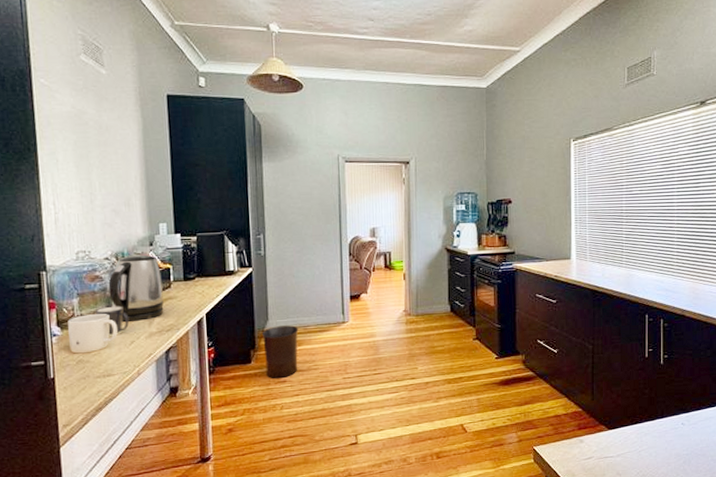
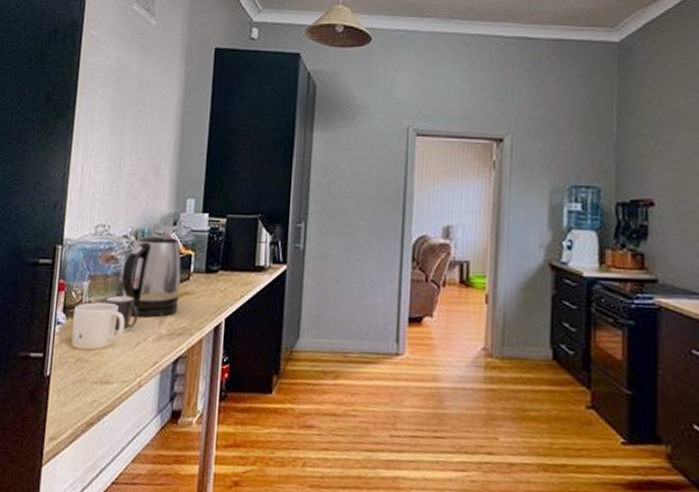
waste bin: present [261,325,299,379] -> none [289,347,337,422]

